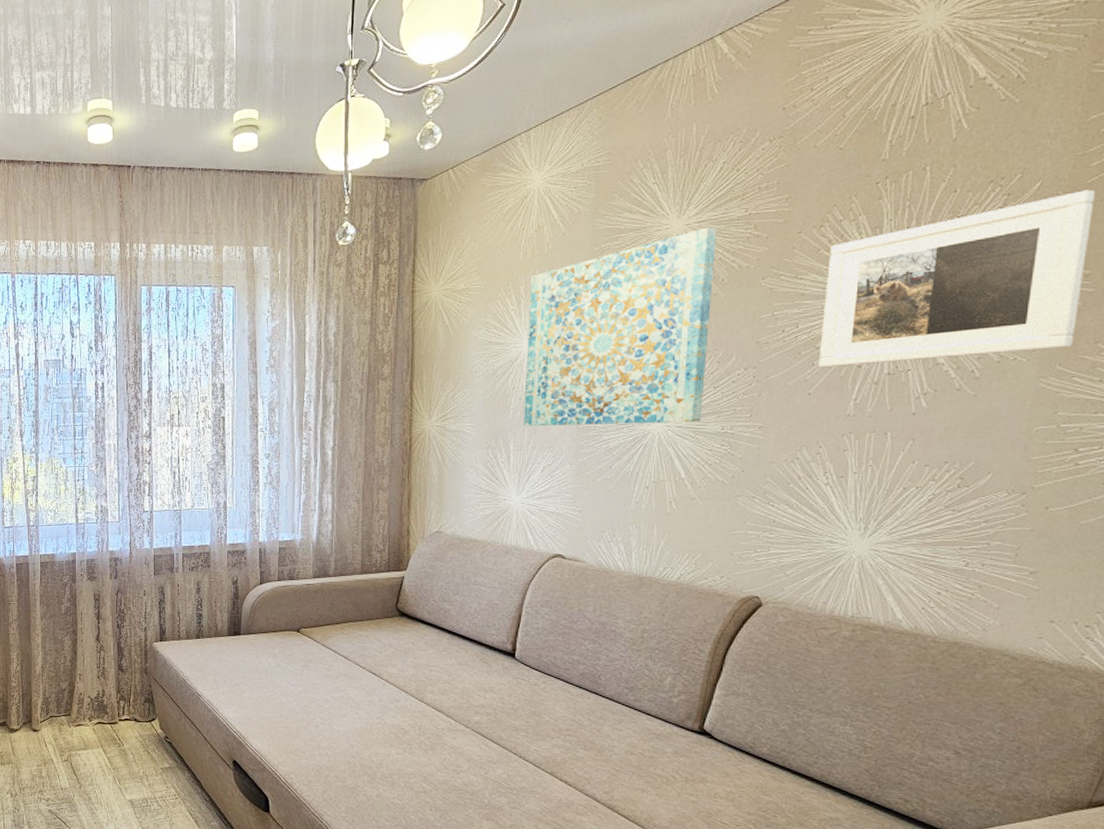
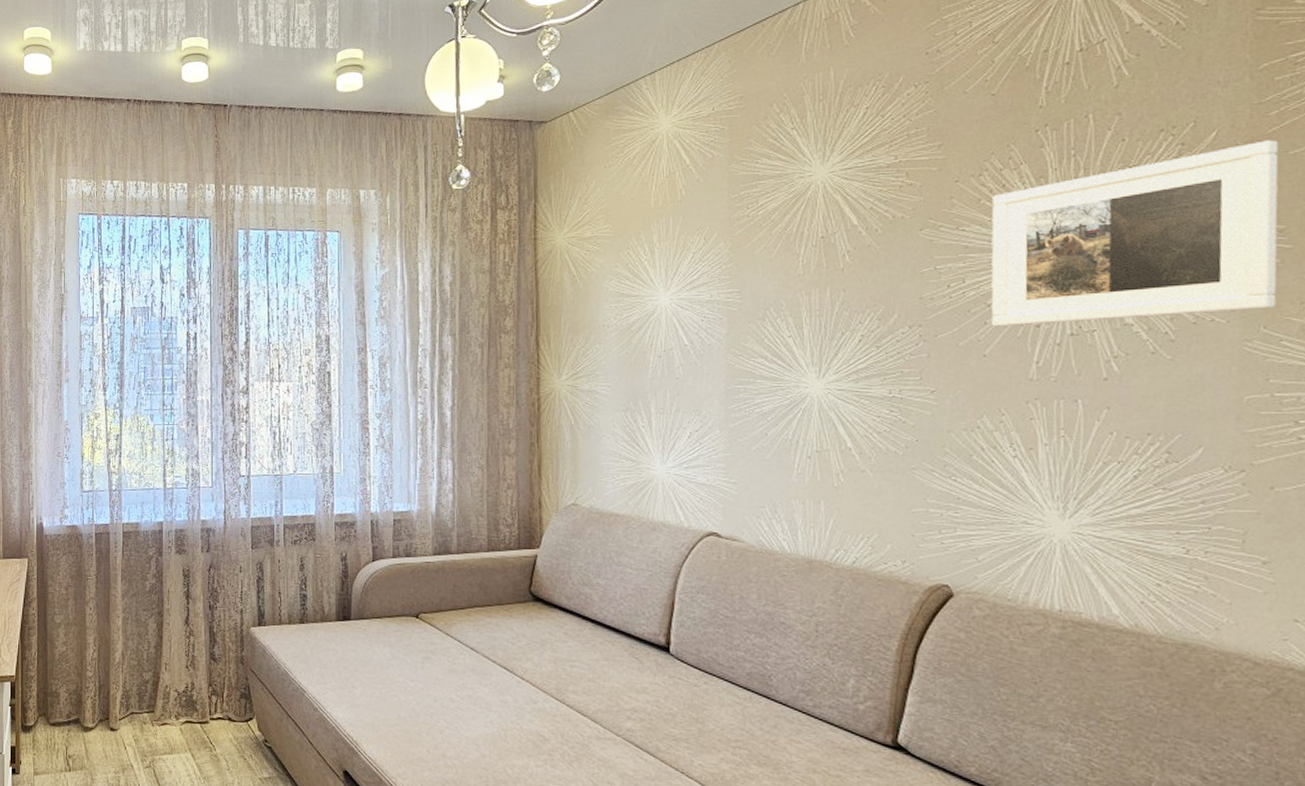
wall art: present [524,227,717,426] -> none [663,174,866,387]

